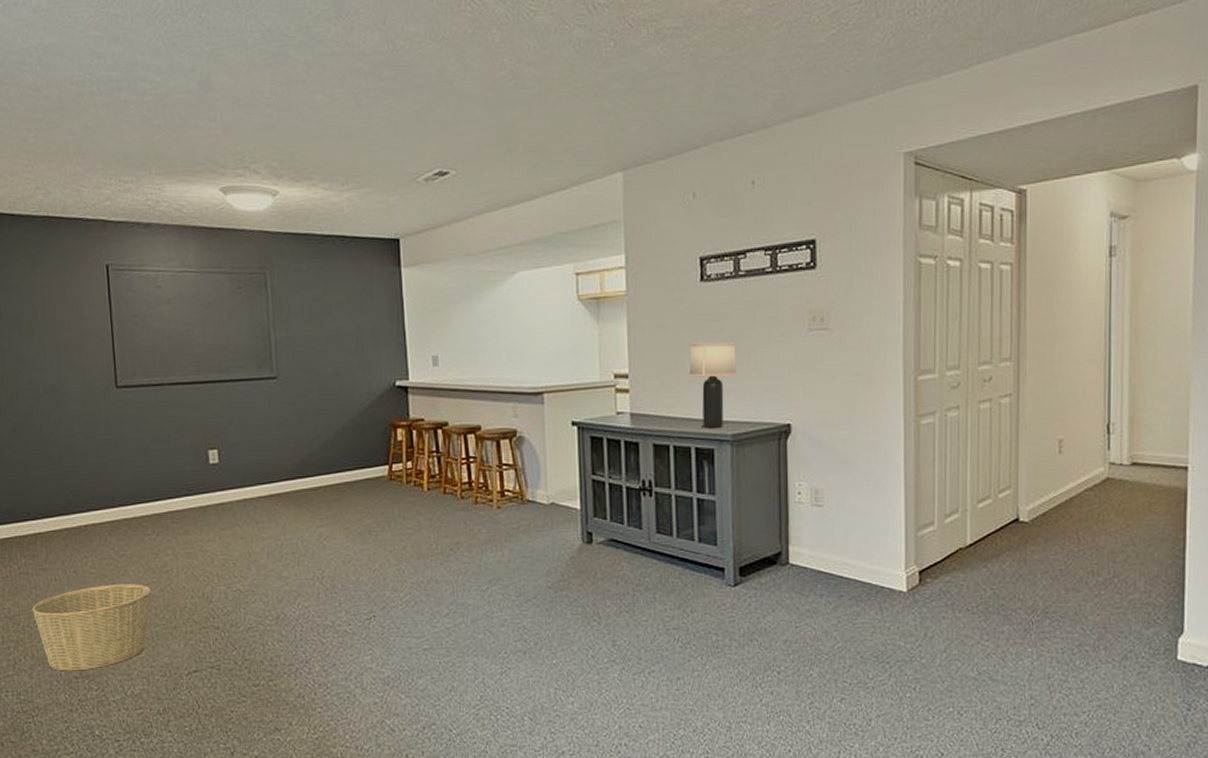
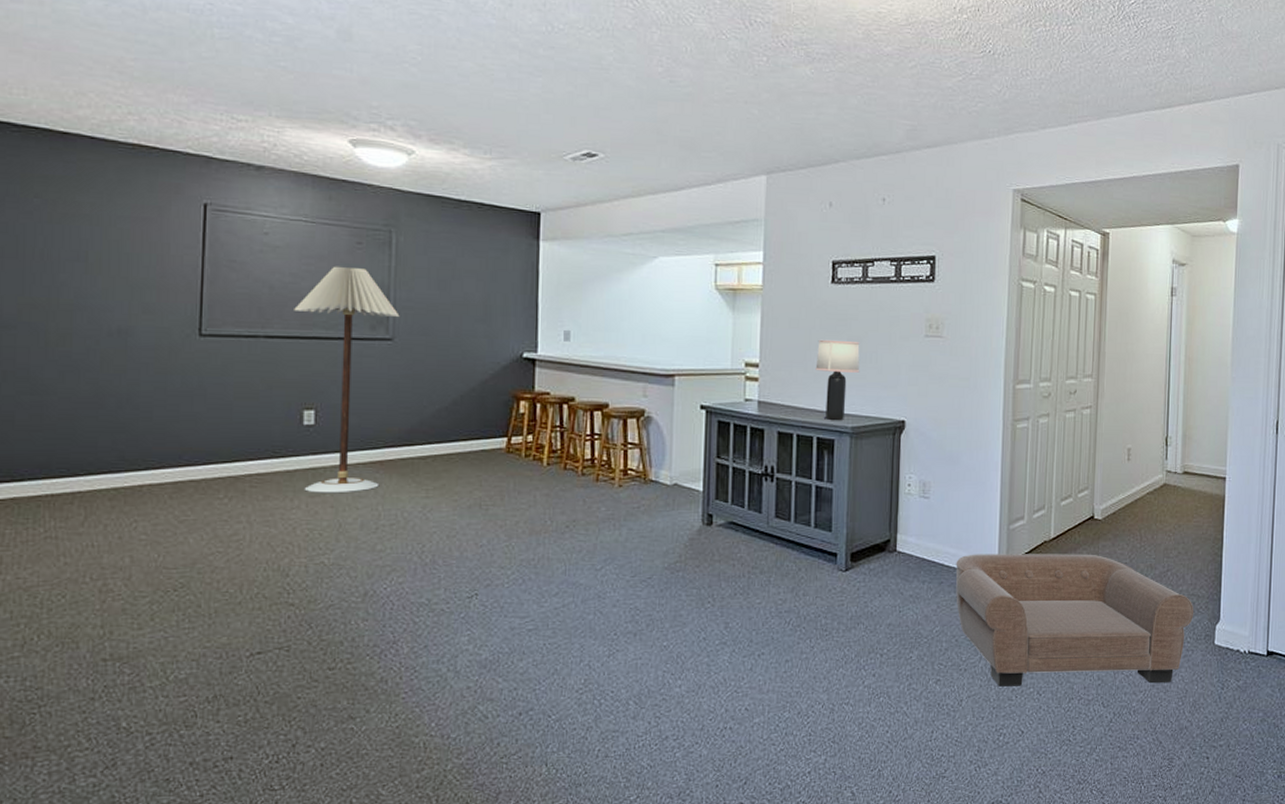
basket: present [32,584,151,671] -> none [57,553,214,653]
floor lamp: none [190,311,281,526] -> present [294,266,400,494]
dog bed: none [856,560,1150,706] -> present [956,554,1194,687]

